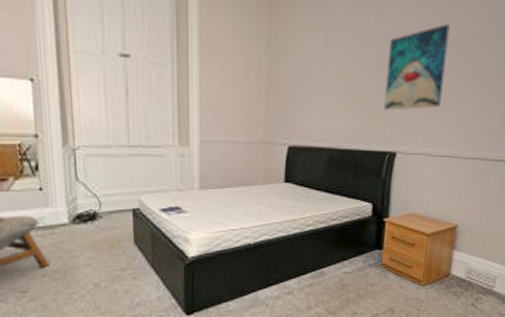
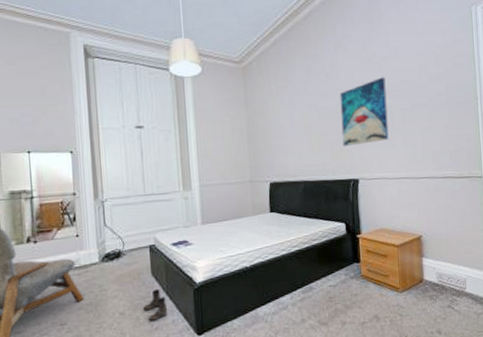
boots: none [122,260,152,295] -> present [143,288,168,321]

